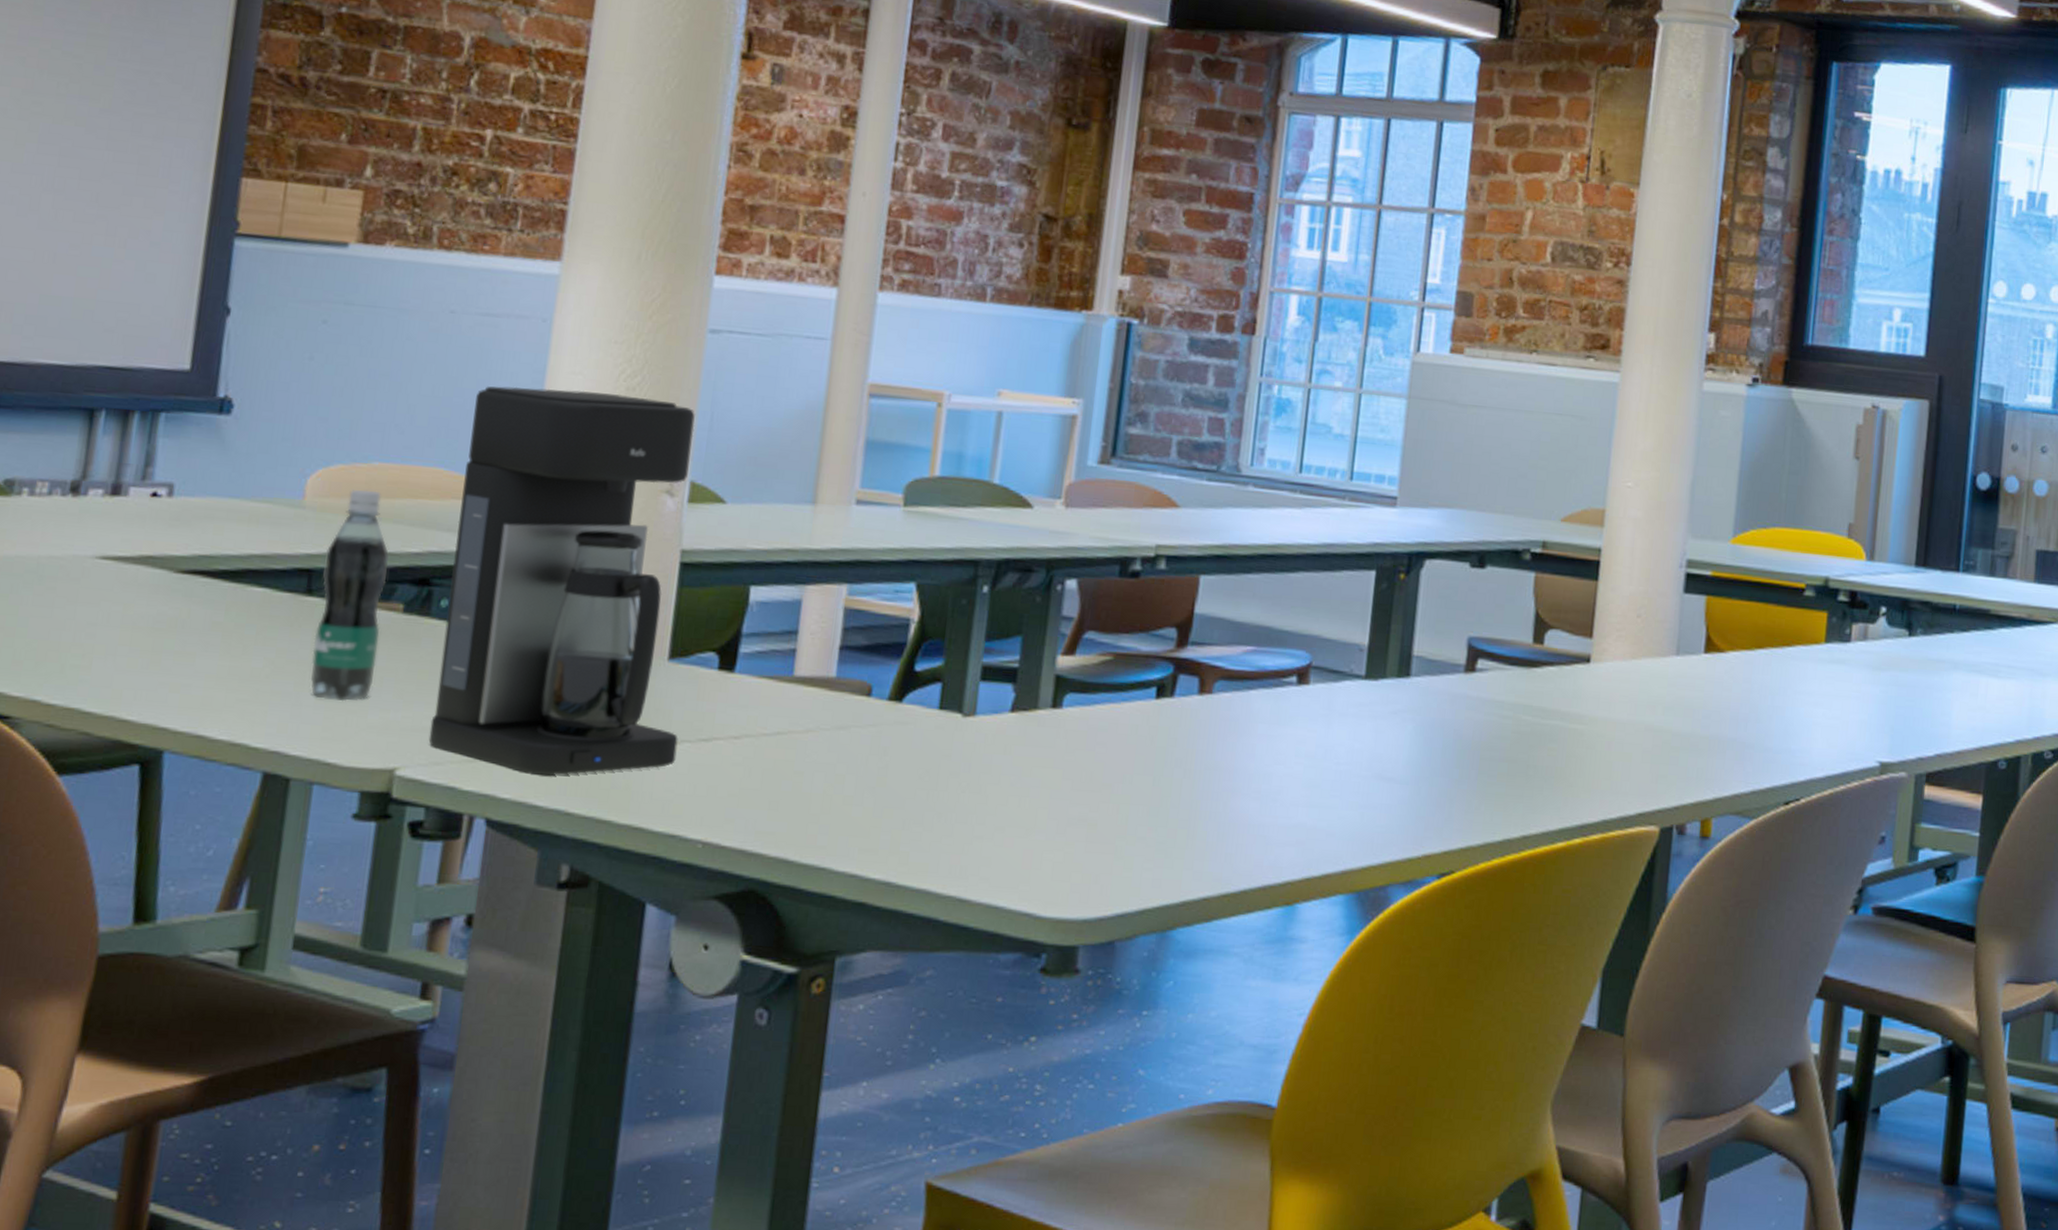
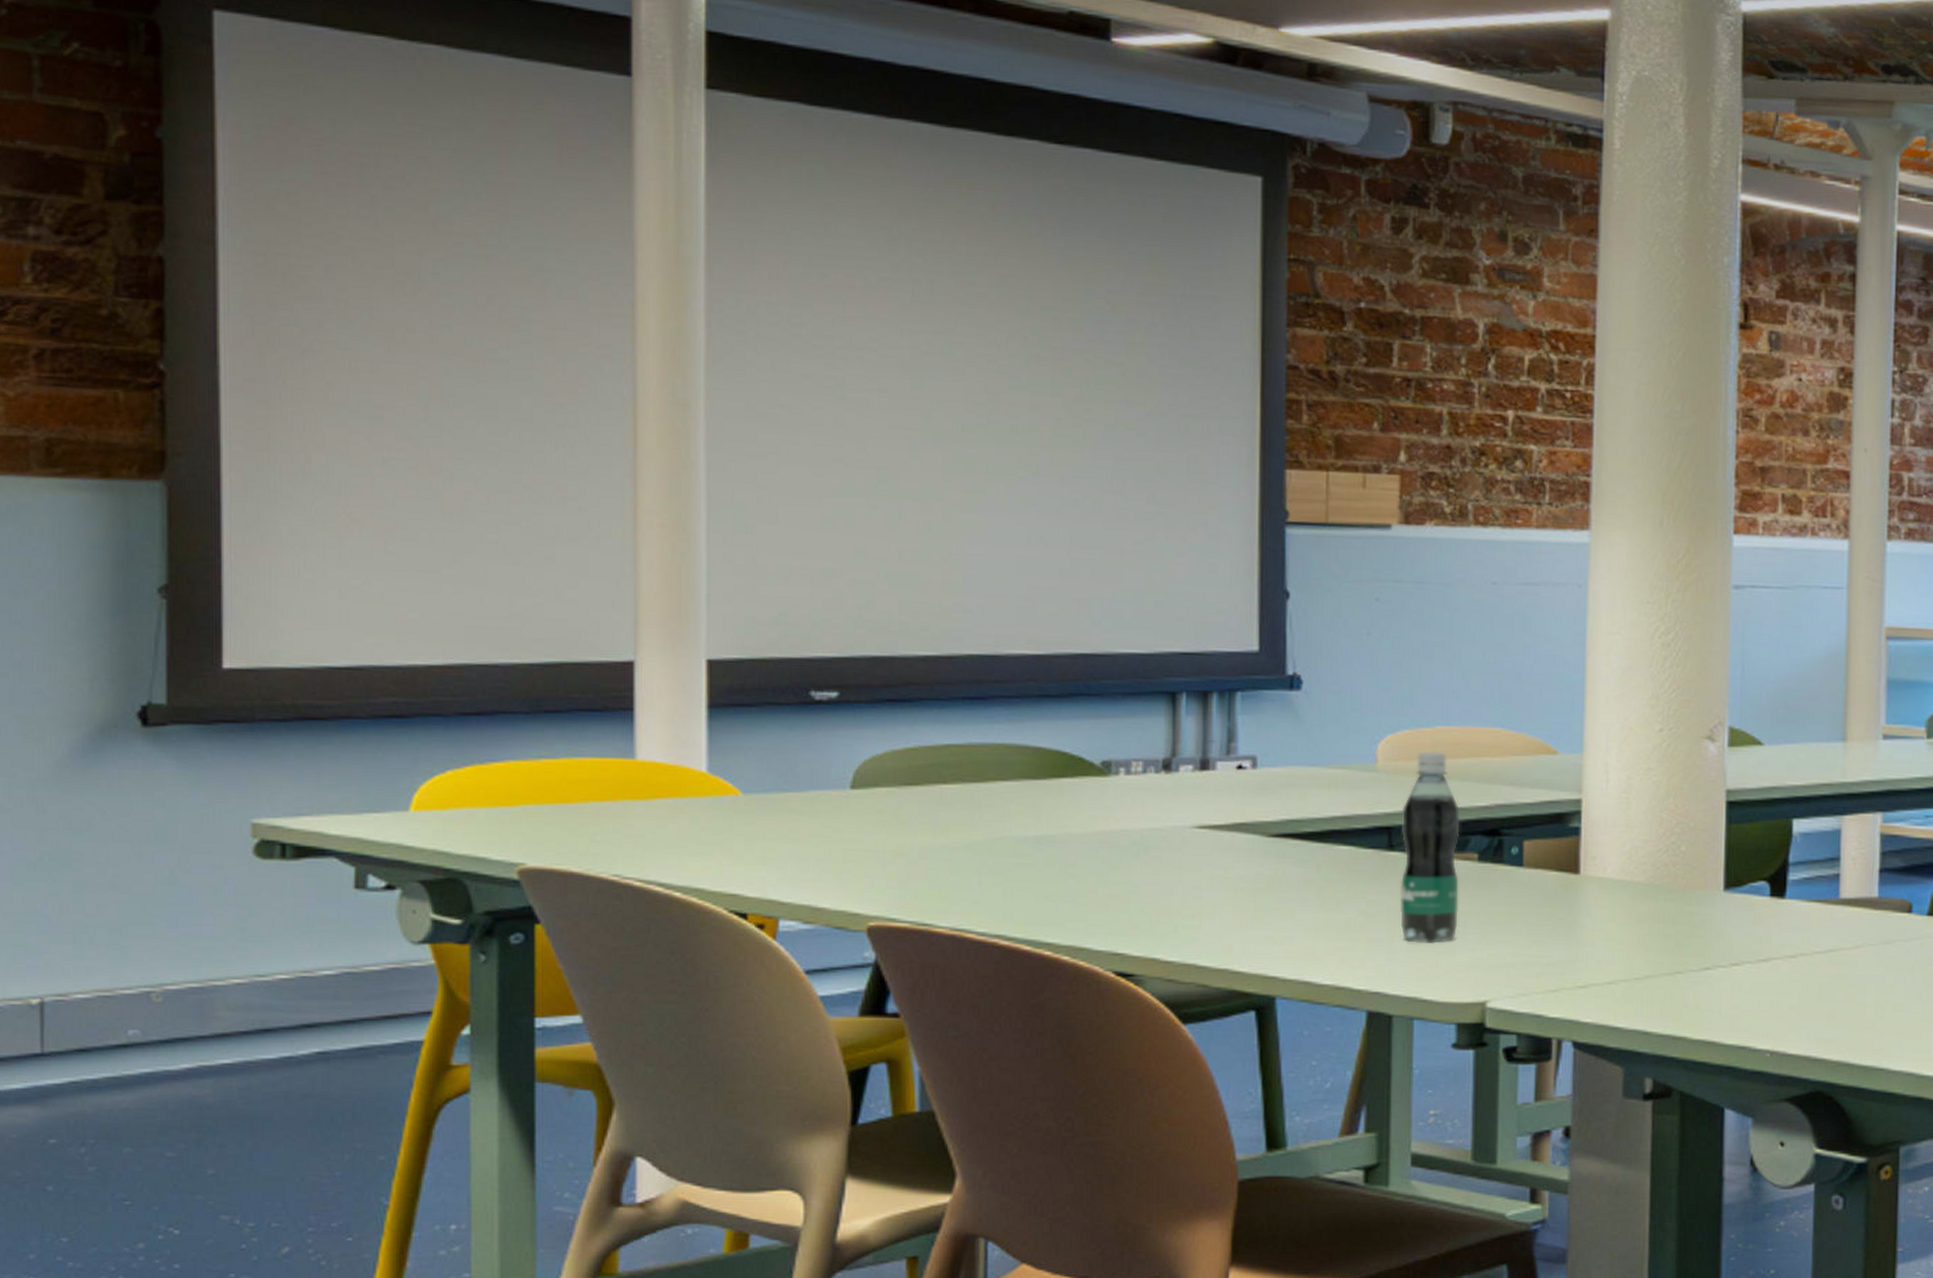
coffee maker: present [428,386,695,776] -> none [1513,649,1740,1000]

